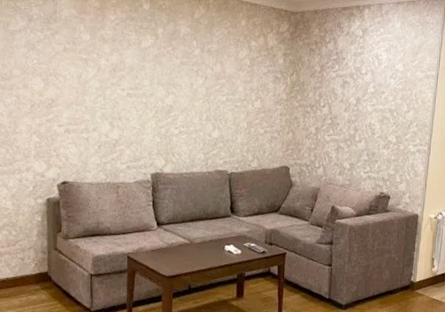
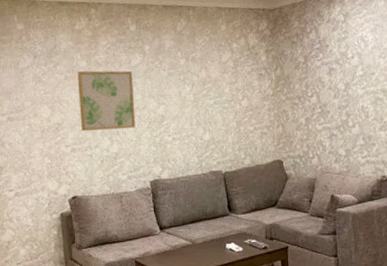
wall art: none [78,45,142,116] -> present [77,70,136,132]

